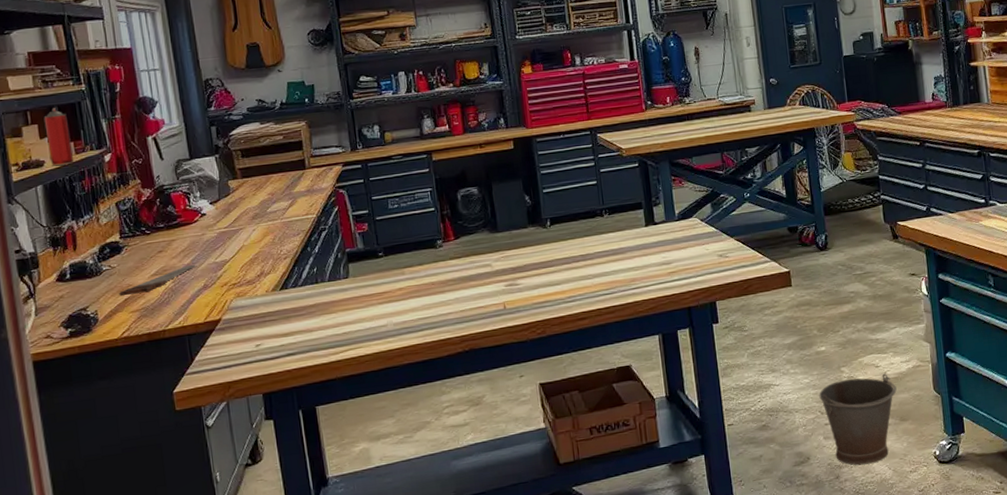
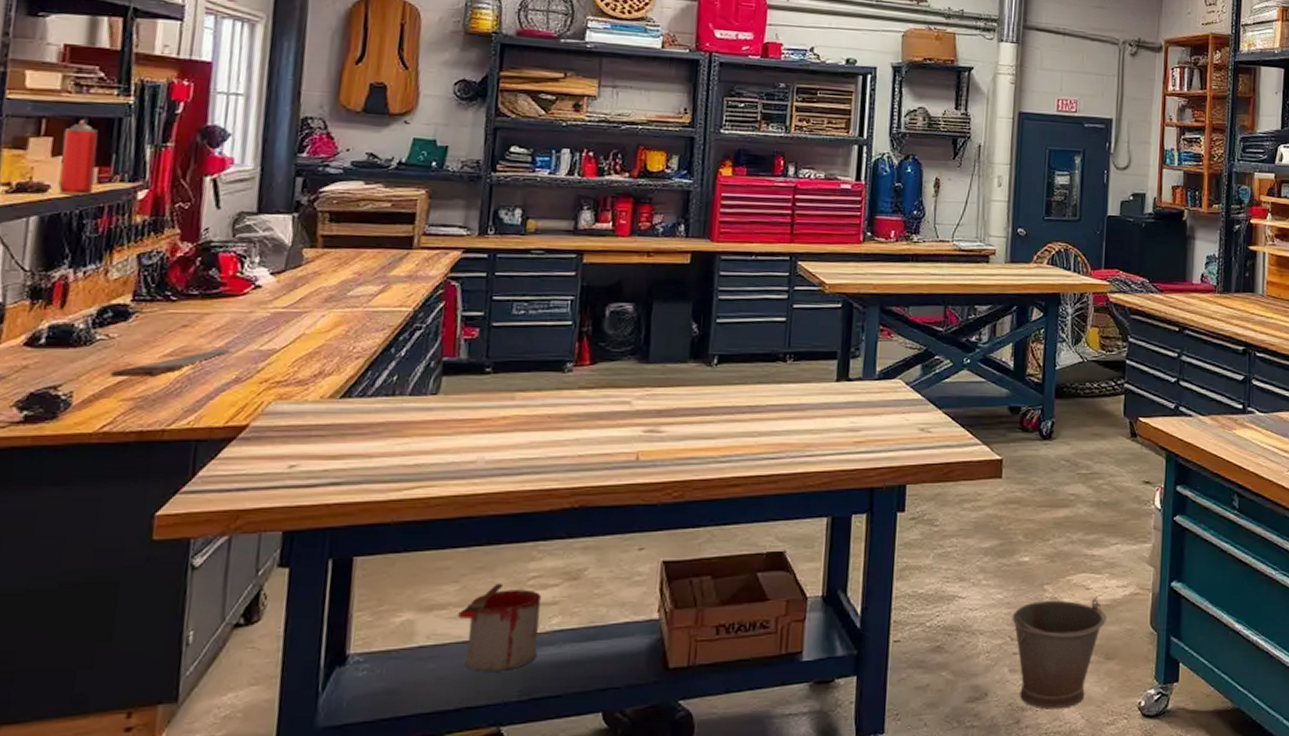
paint can: none [399,414,461,481] -> present [458,583,541,672]

